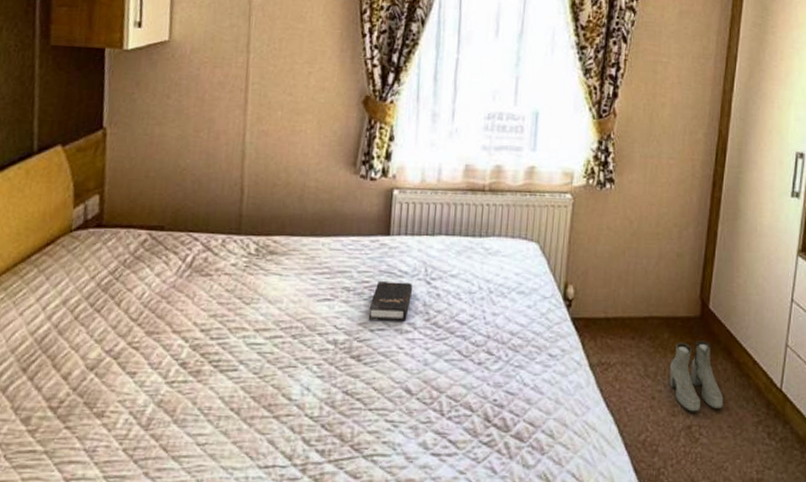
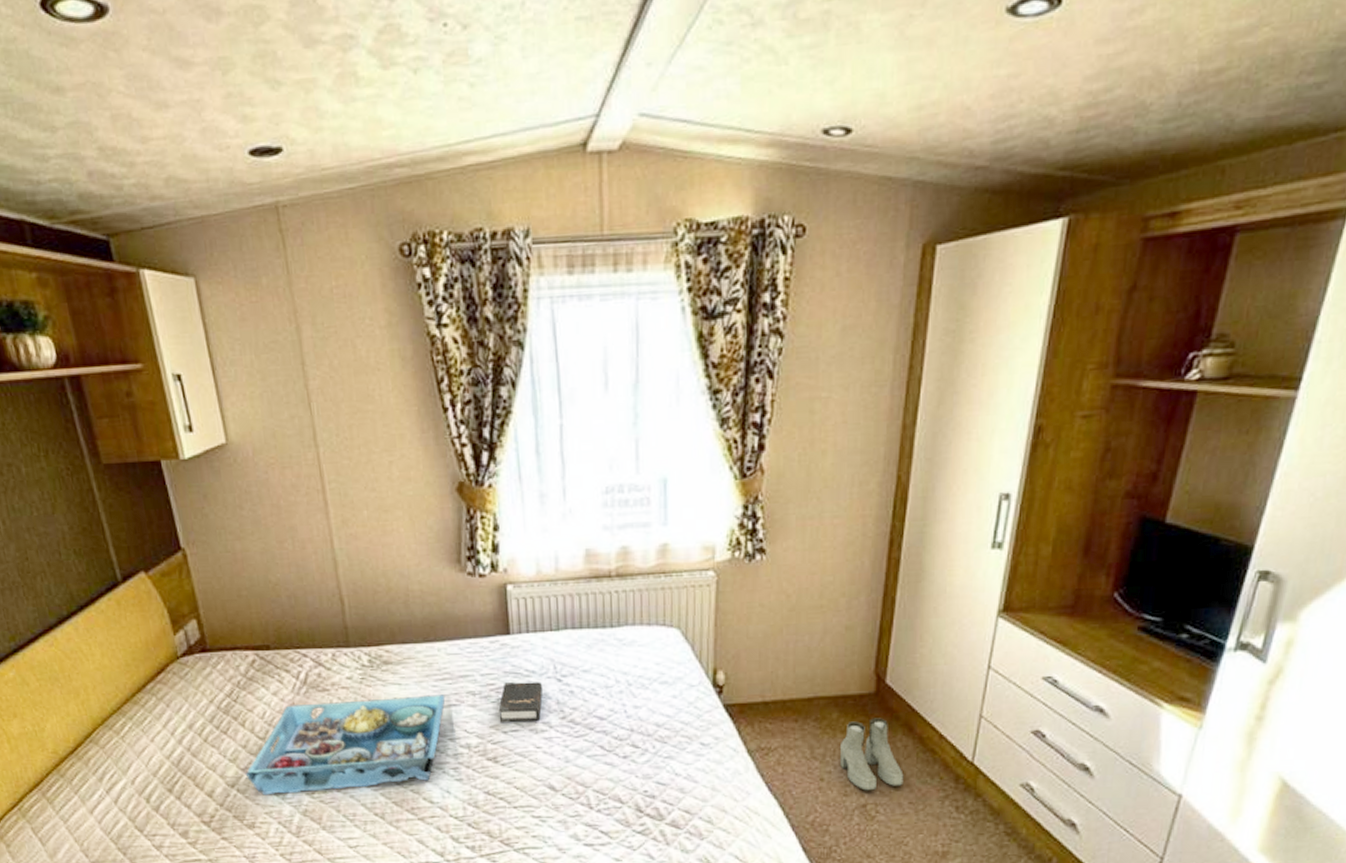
serving tray: none [107,287,322,382] -> present [245,695,446,795]

